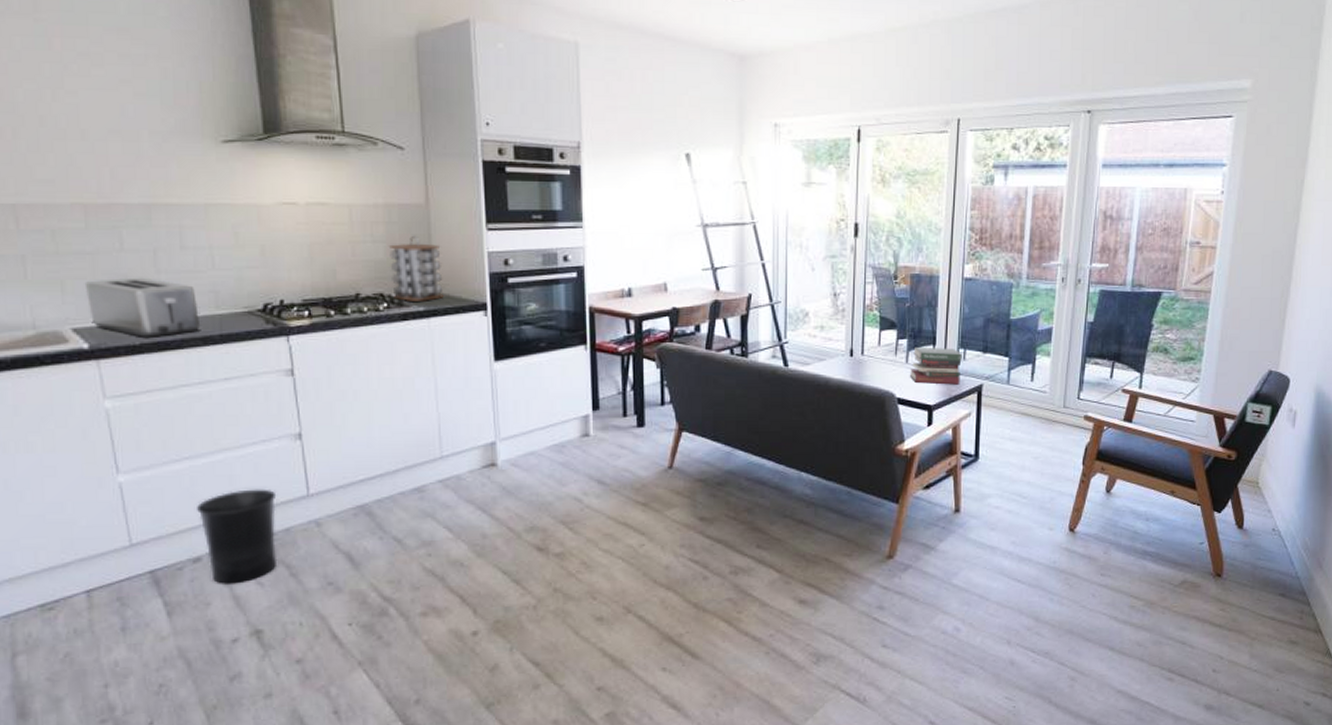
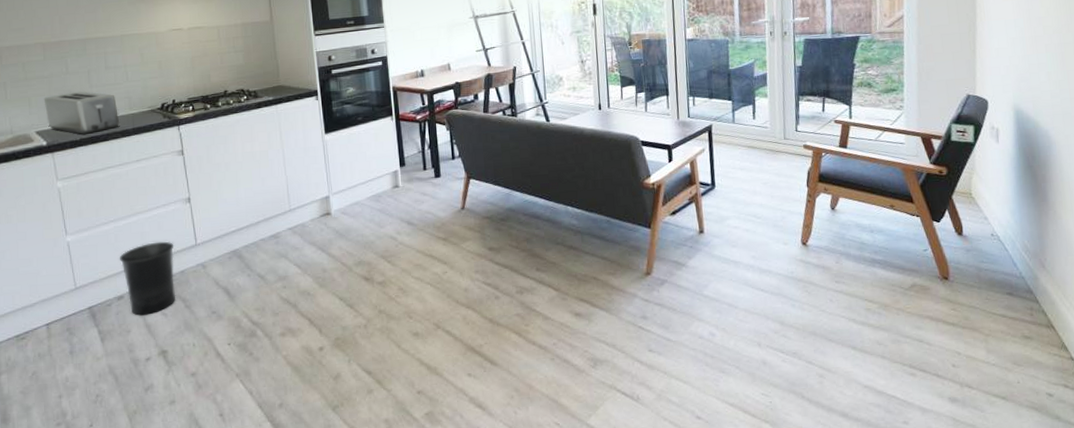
spice rack: present [389,235,444,303] -> none [246,44,286,94]
books: present [910,346,962,385] -> none [649,97,693,128]

